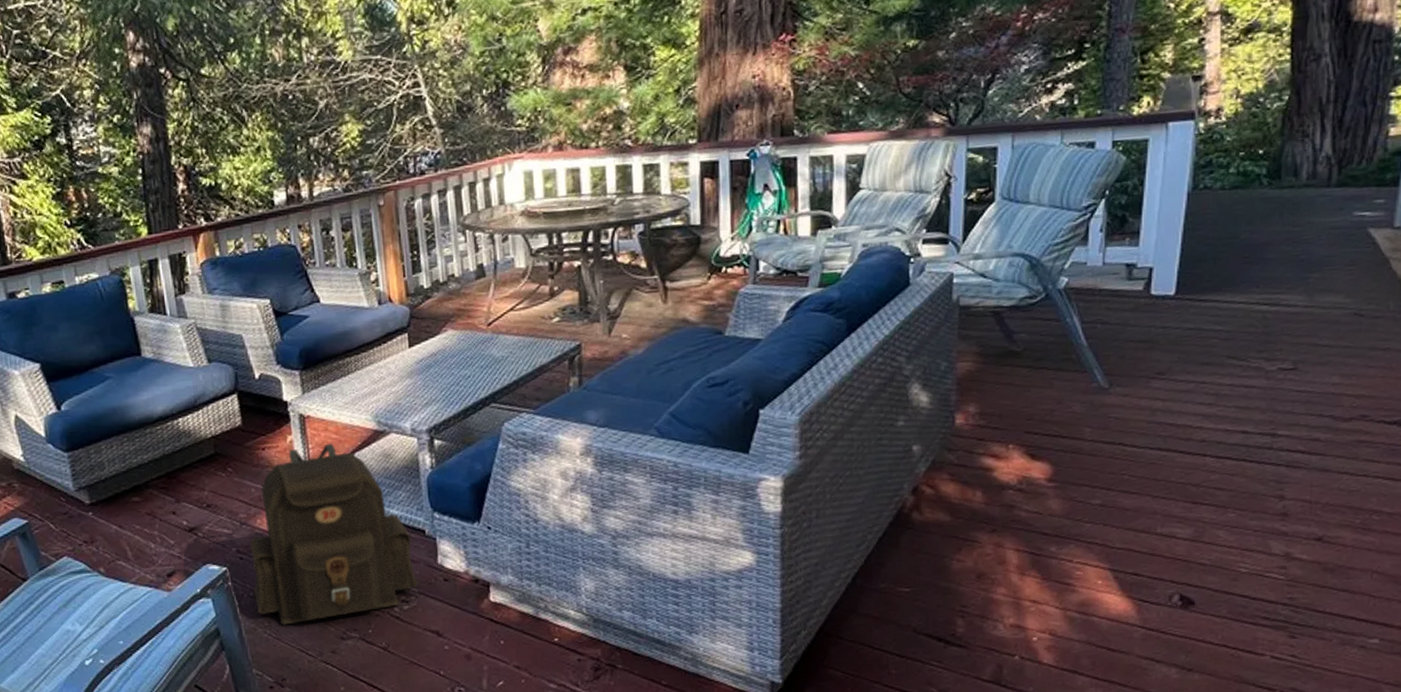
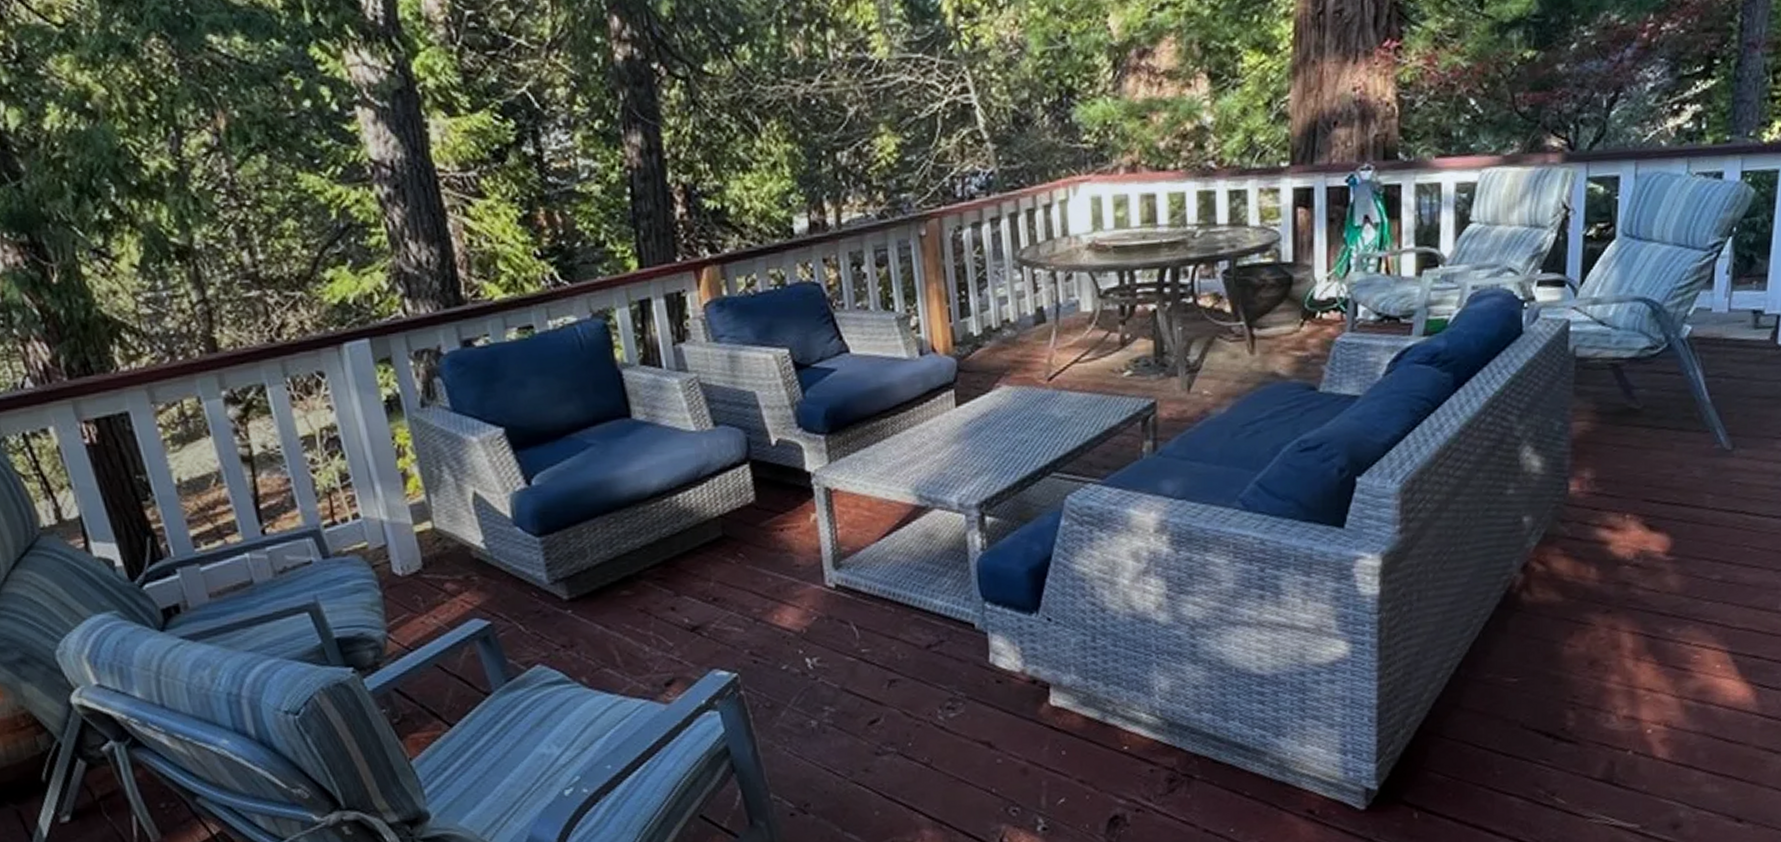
backpack: present [249,443,419,625] -> none [765,522,967,741]

